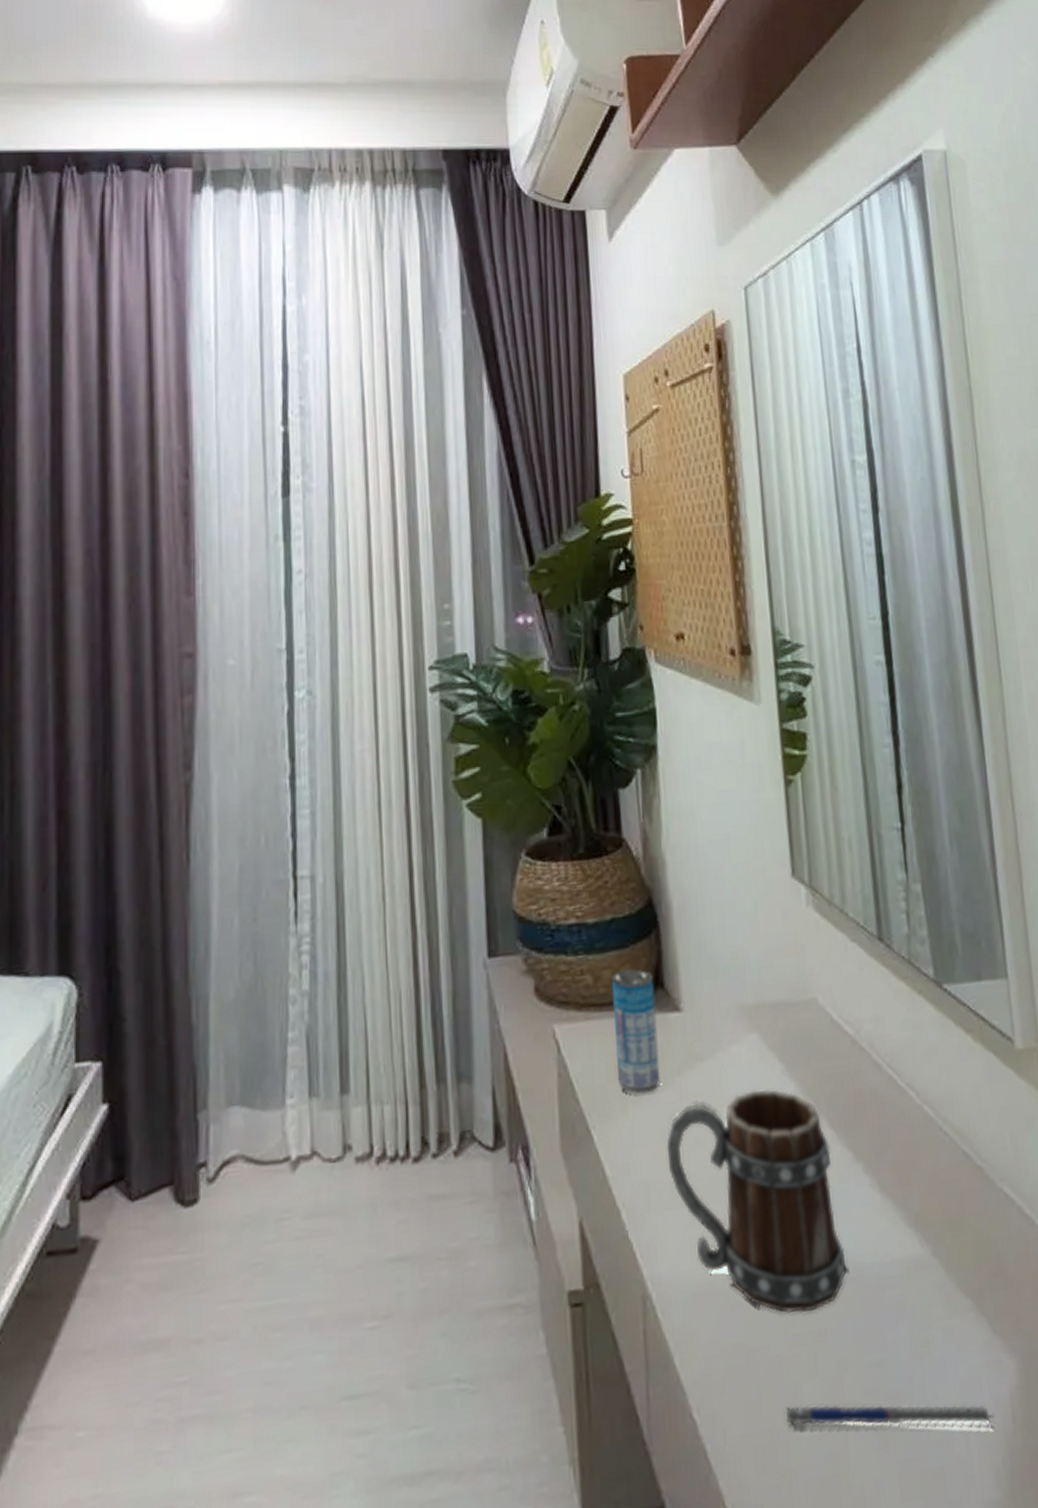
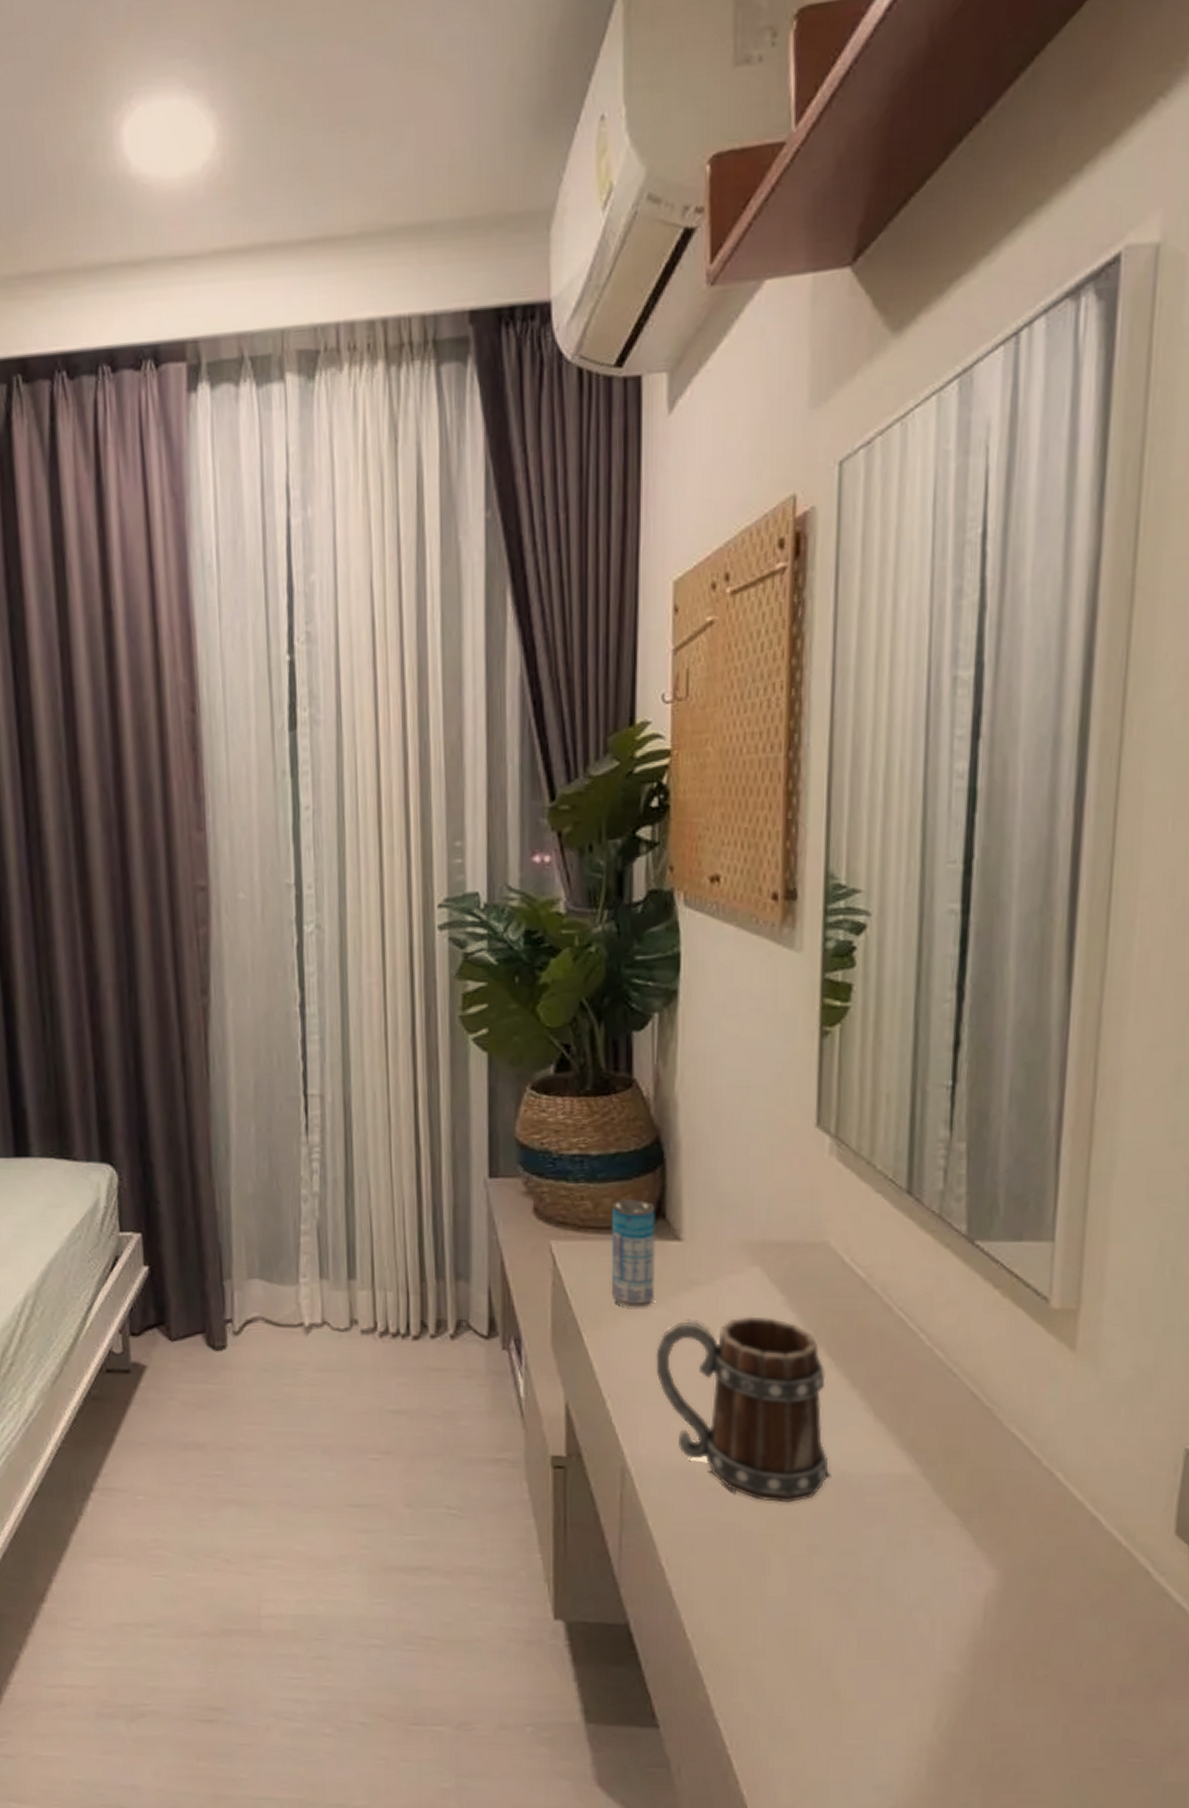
pen: present [786,1405,994,1429] -> none [751,1571,964,1618]

